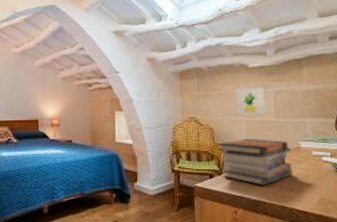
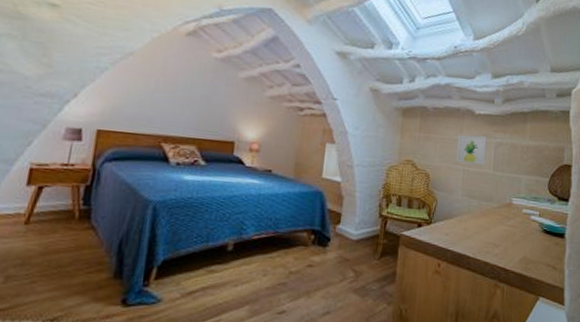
book stack: present [217,139,293,185] -> none [430,189,503,239]

